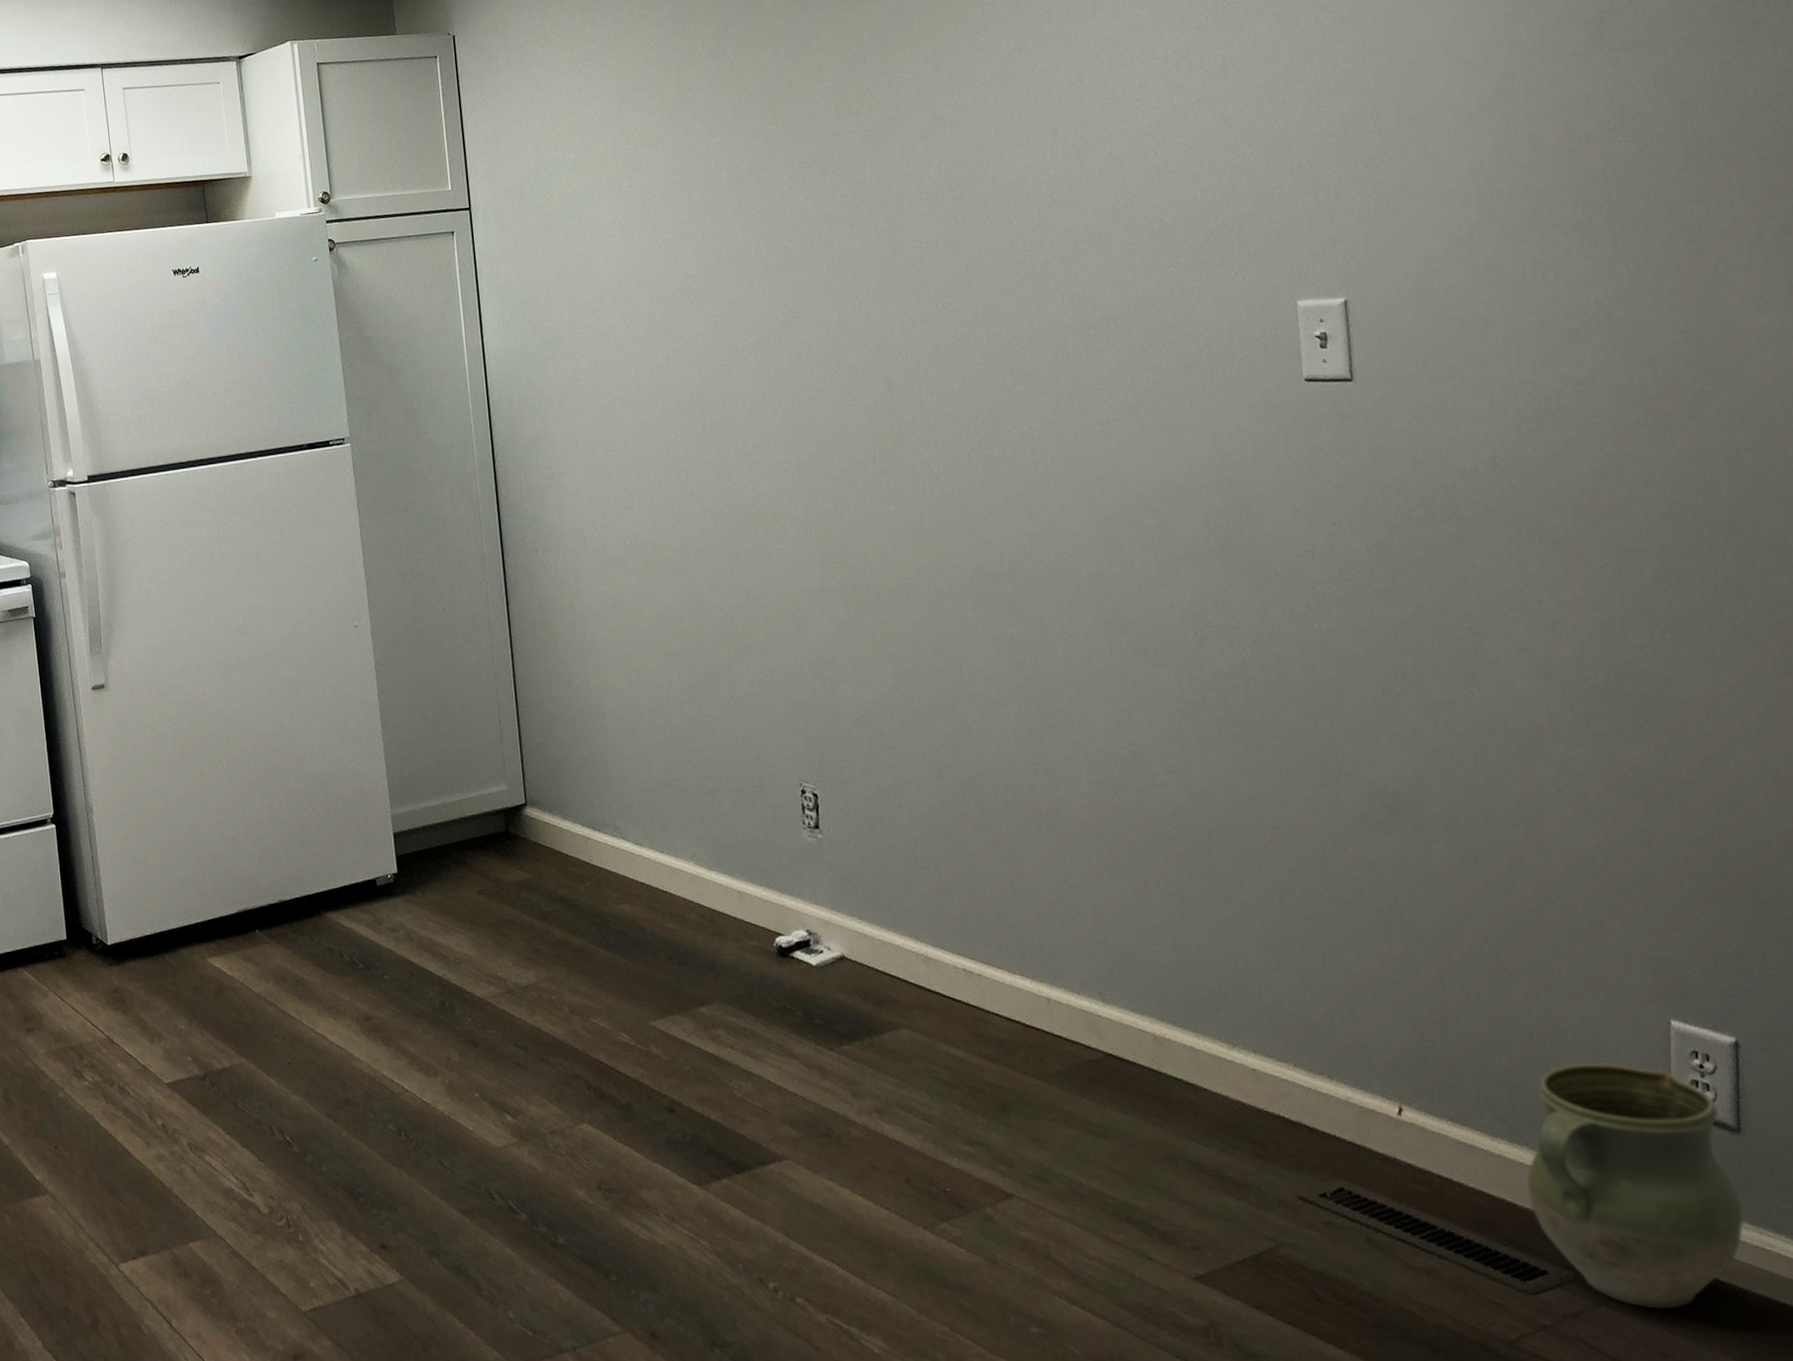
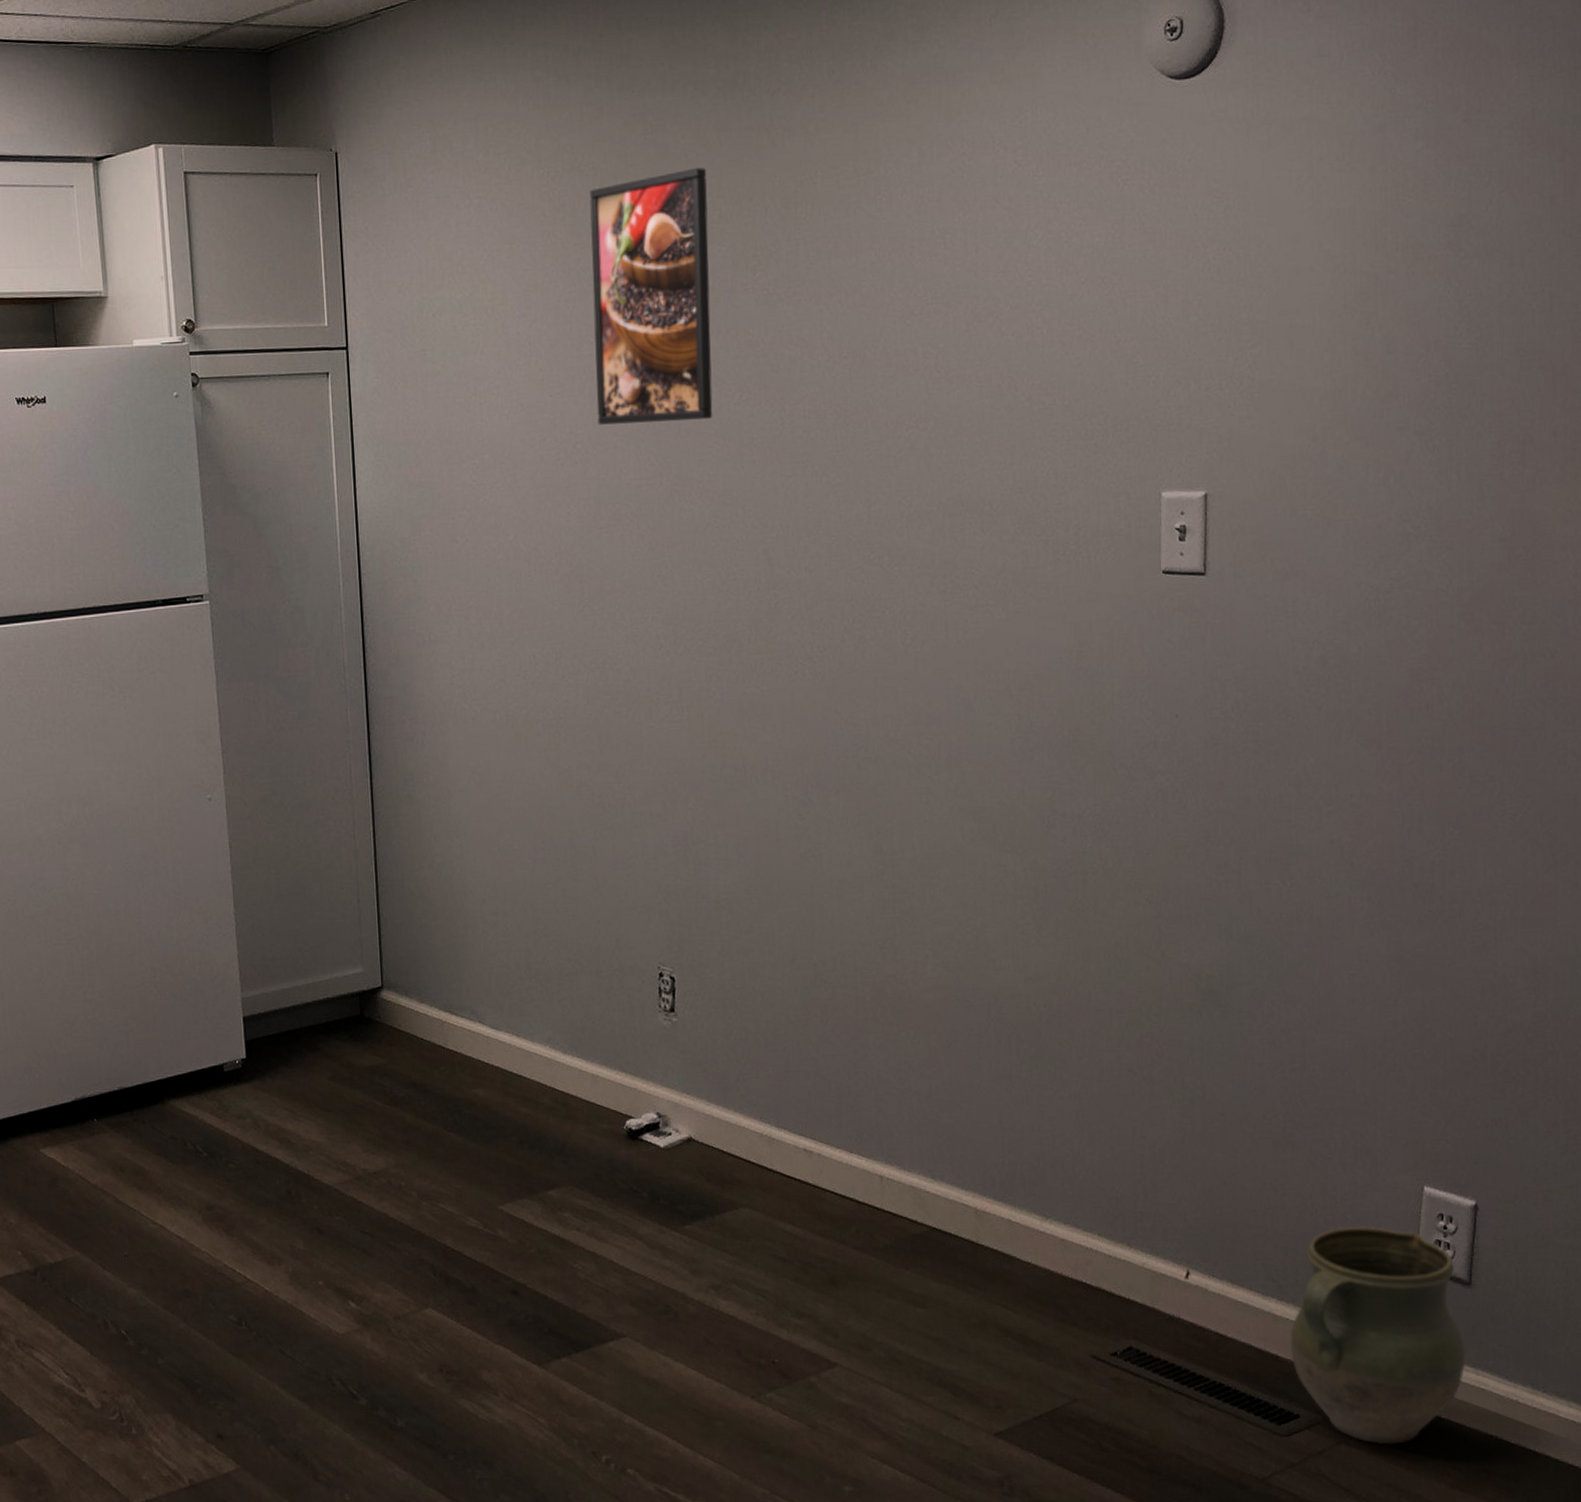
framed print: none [692,23,824,265] -> present [589,168,713,425]

